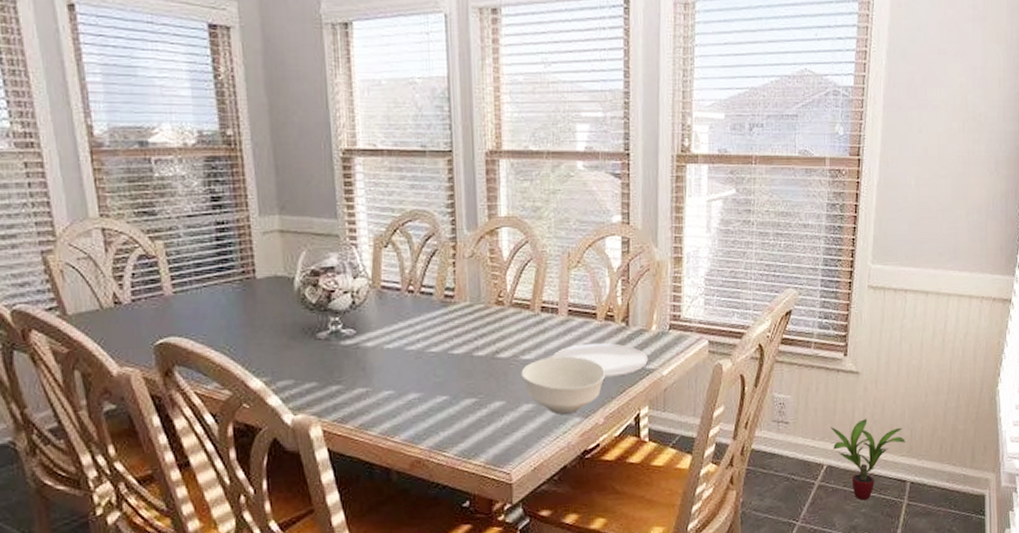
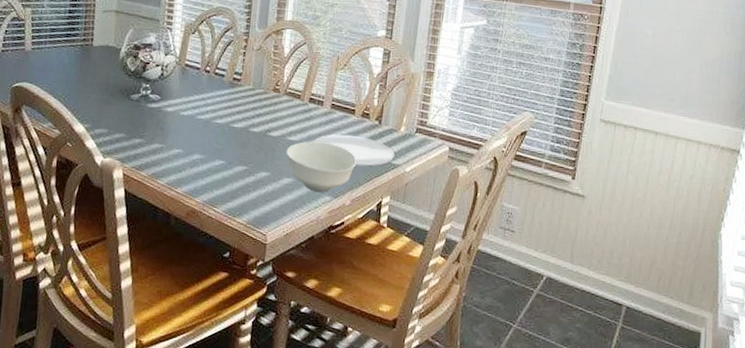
potted plant: present [830,419,906,500] -> none [553,240,625,316]

